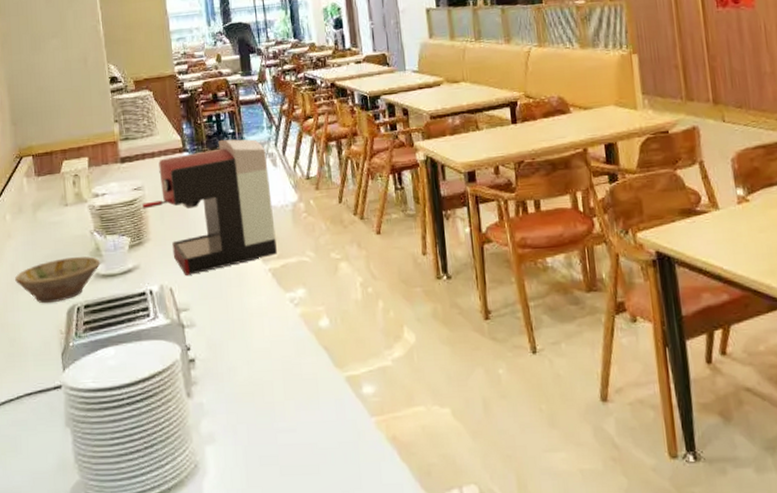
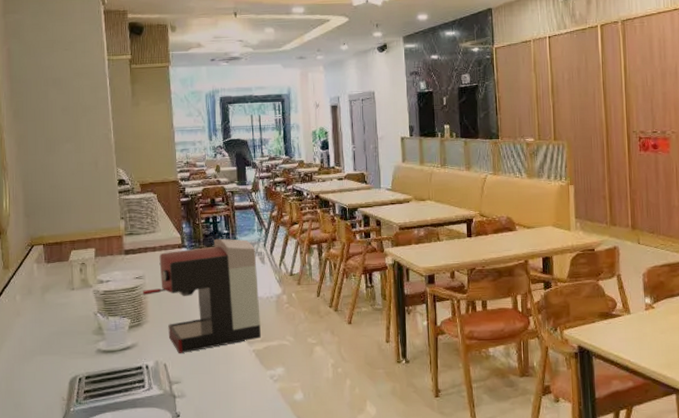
bowl: present [15,256,101,304] -> none [22,334,102,374]

